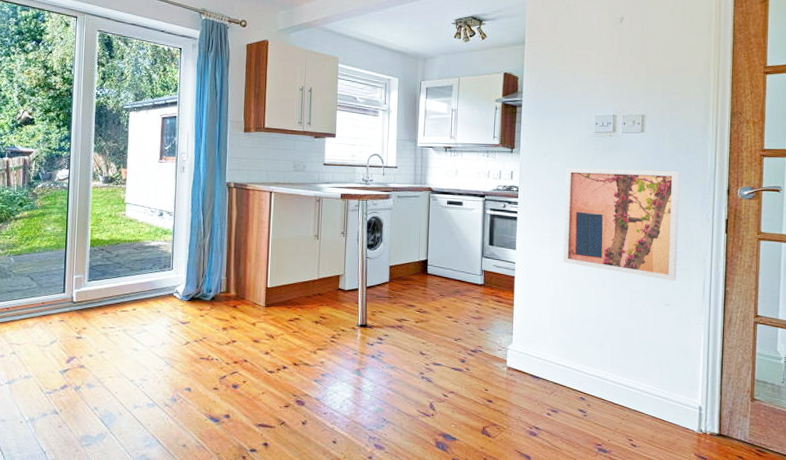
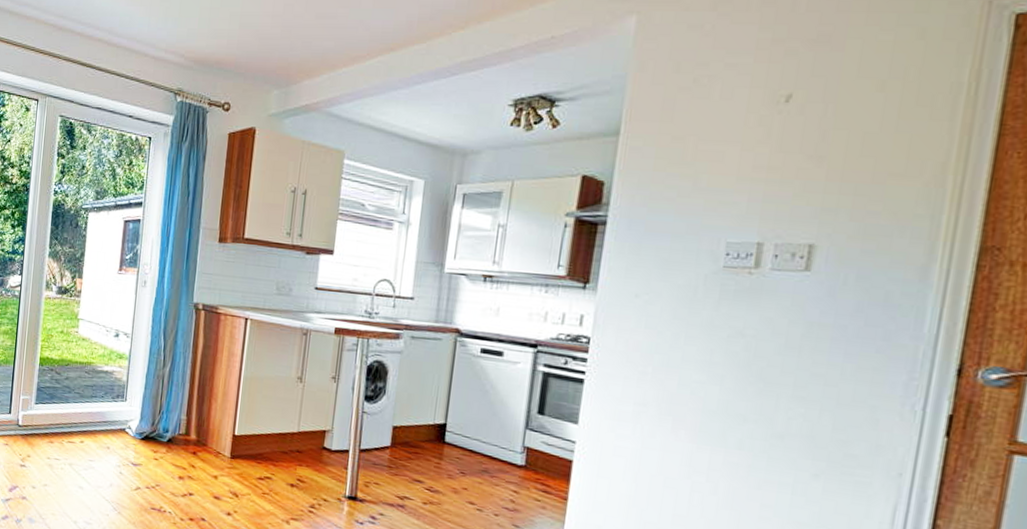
wall art: present [563,167,680,281] -> none [651,315,870,498]

